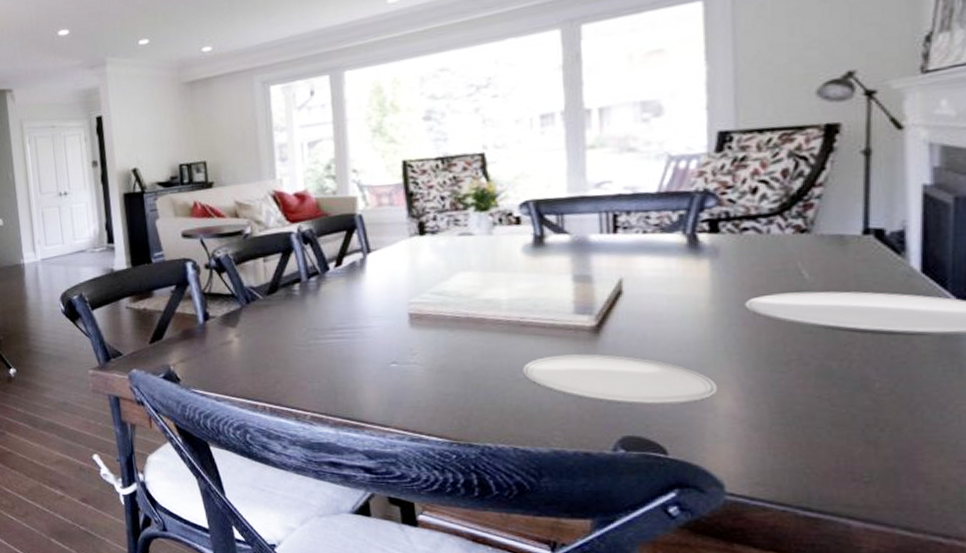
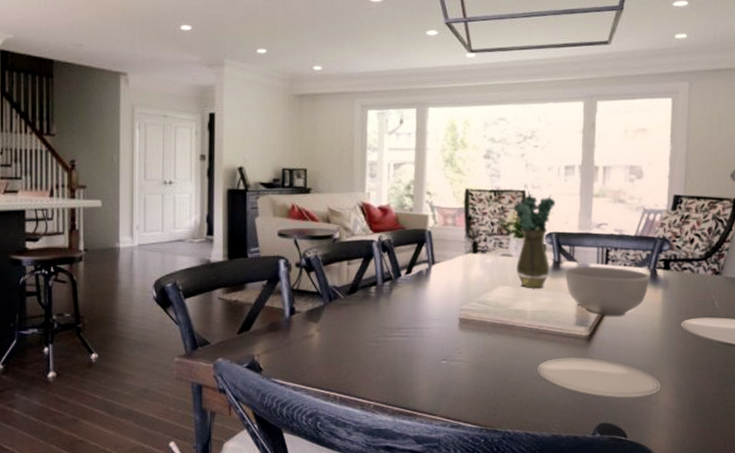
vase: none [470,152,531,272] -> present [513,191,556,288]
bowl: none [553,236,687,300] -> present [565,267,650,316]

